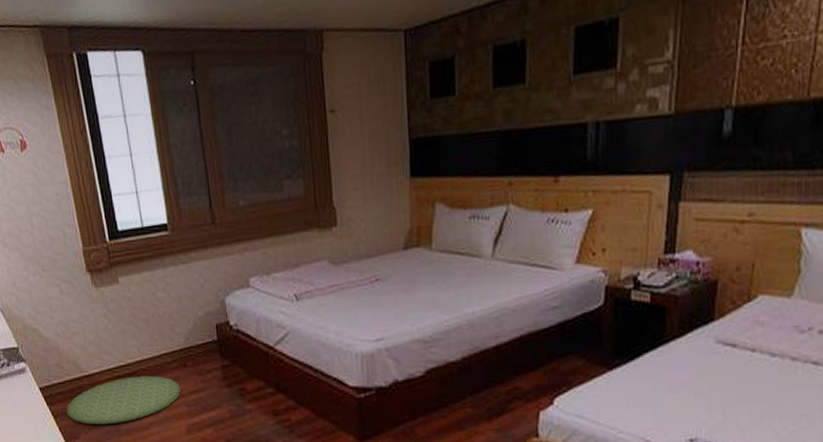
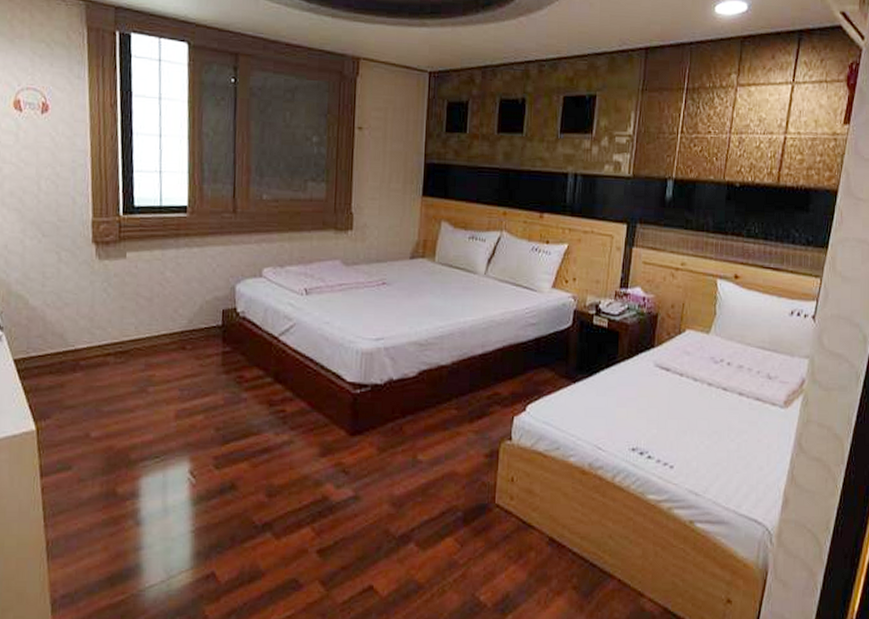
bath mat: present [66,375,182,425] -> none [41,355,176,405]

